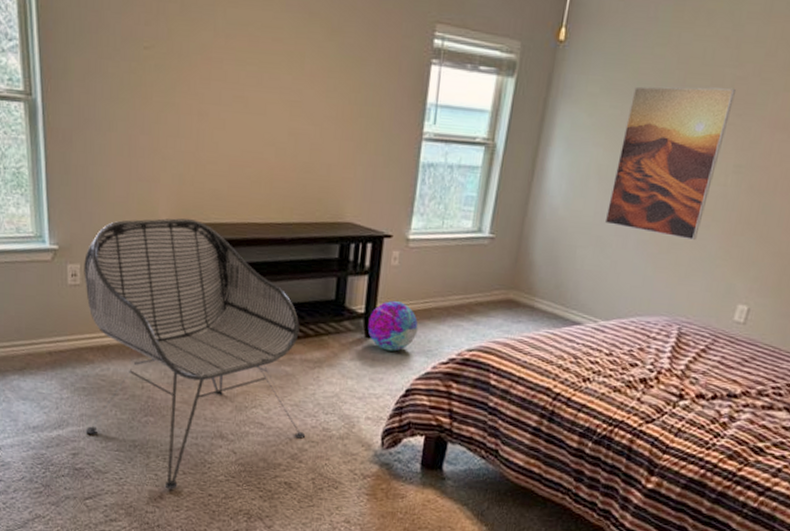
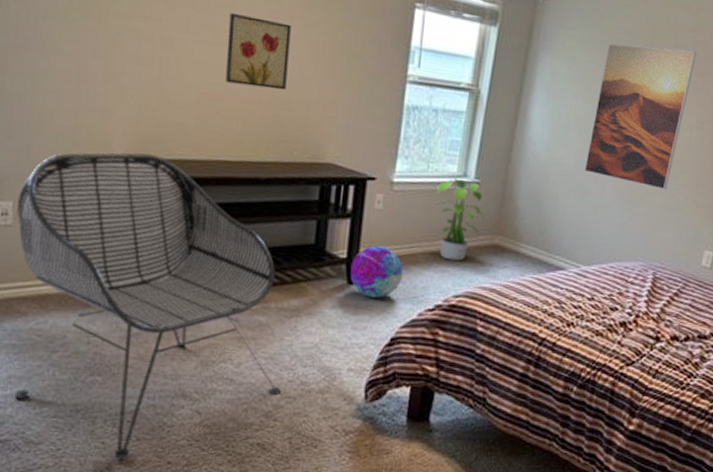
wall art: none [254,82,313,154] -> present [225,12,291,91]
potted plant: none [446,232,500,316] -> present [432,176,485,261]

